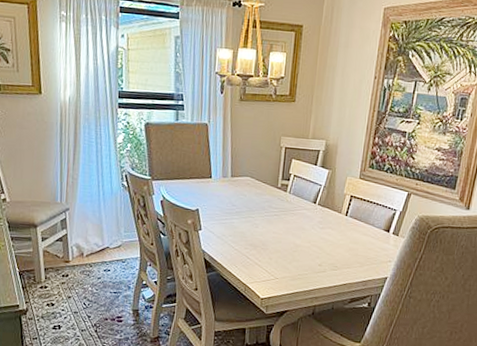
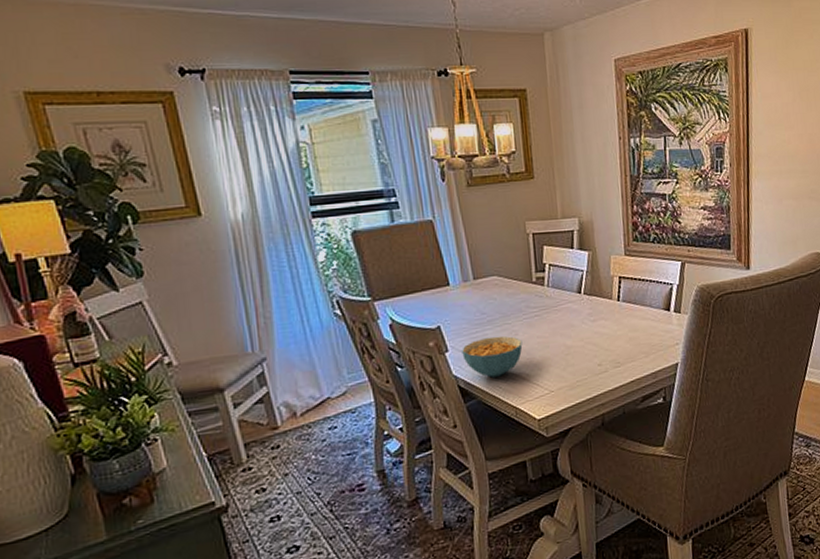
cereal bowl: none [211,225,261,258] -> present [462,335,523,378]

